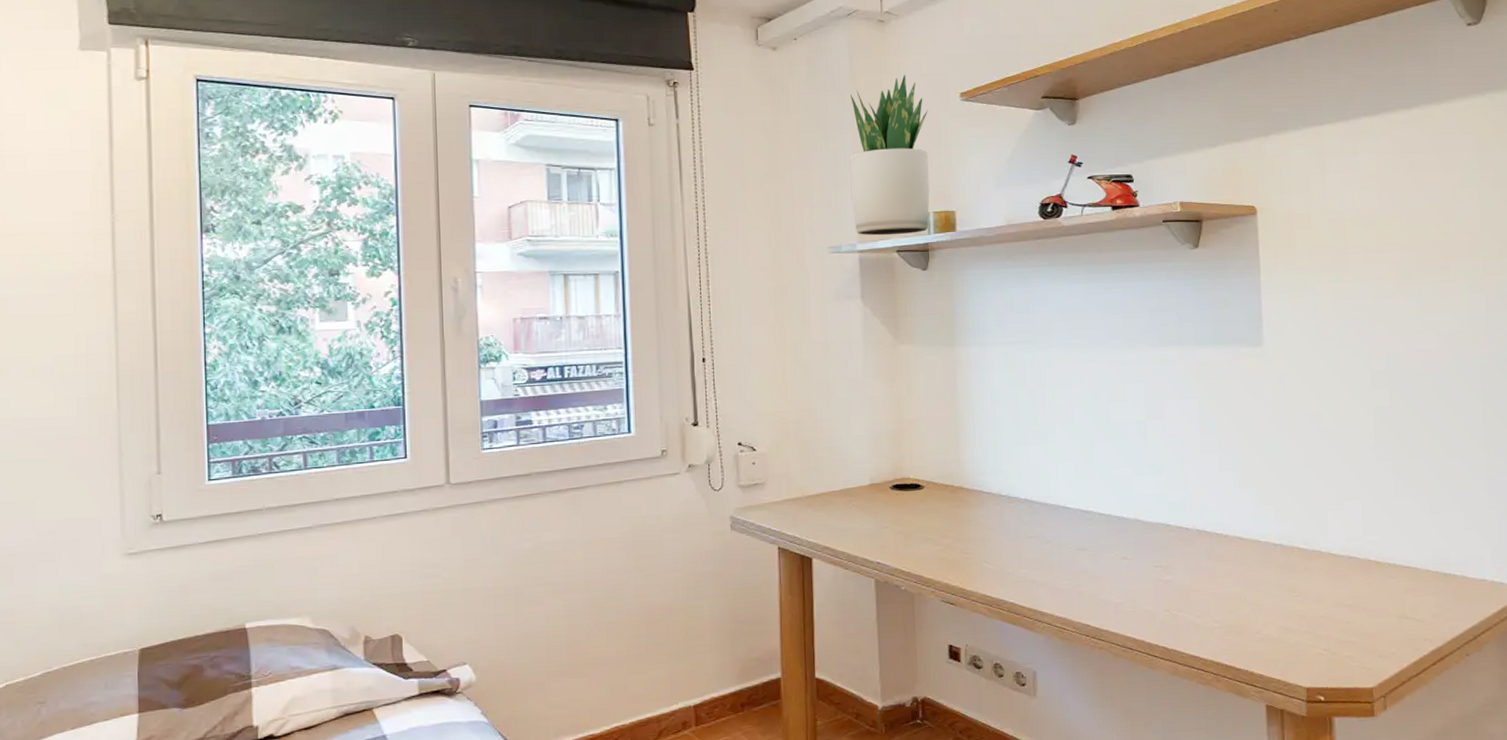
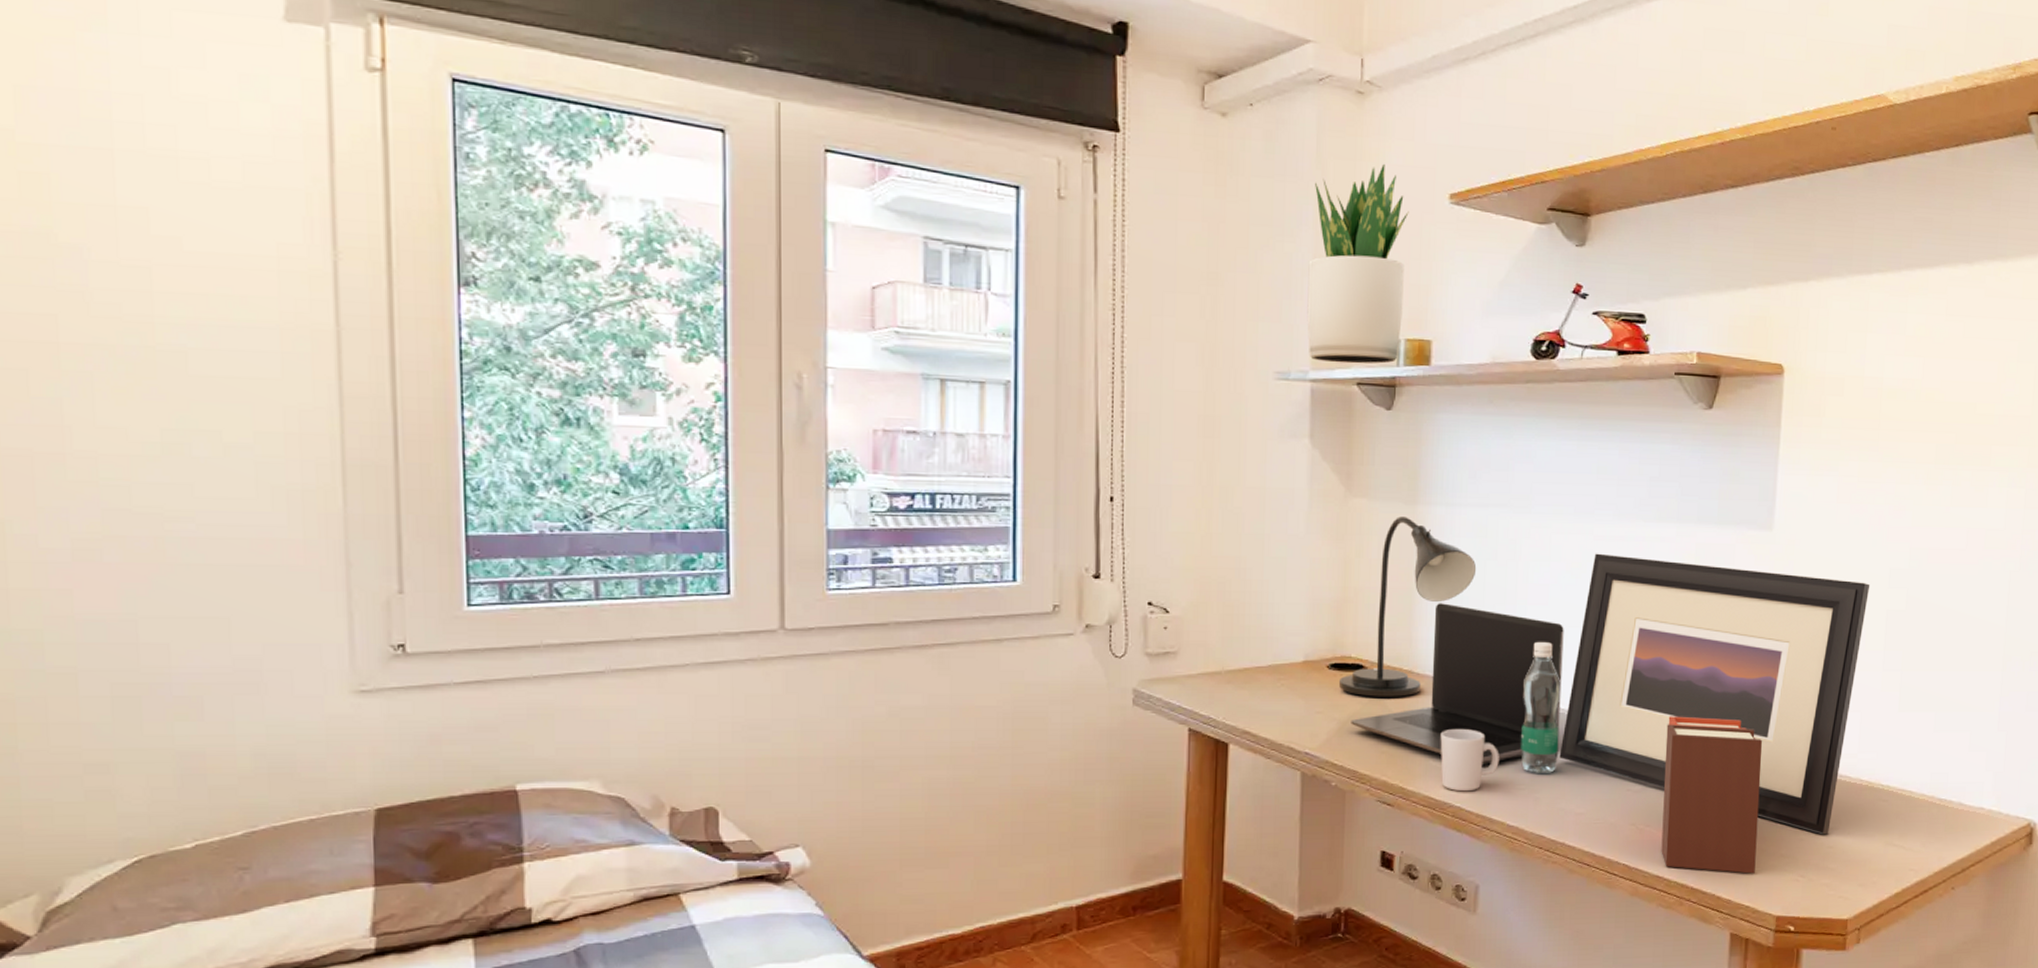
desk lamp: none [900,357,1010,511] -> present [1338,516,1477,697]
laptop computer: none [914,427,1094,565] -> present [1351,603,1564,765]
mug: none [991,534,1044,589] -> present [1440,728,1499,792]
bottle: none [1059,455,1095,571] -> present [1520,642,1560,774]
picture frame: none [1096,376,1356,612] -> present [1559,553,1871,835]
books: none [1188,512,1282,650] -> present [1661,716,1763,874]

